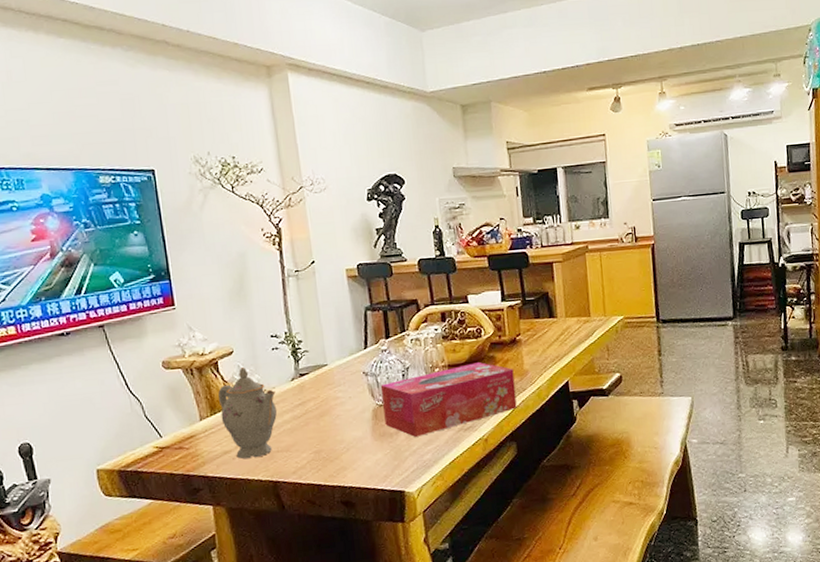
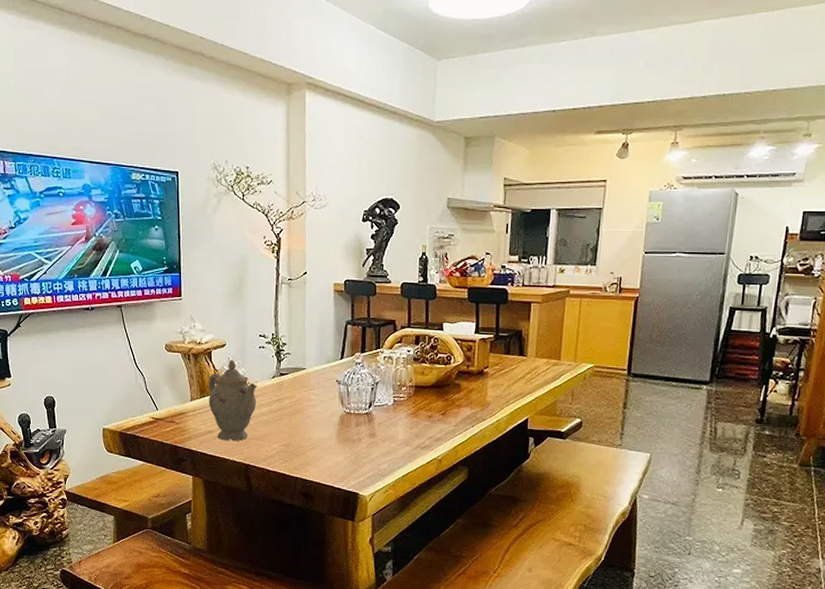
tissue box: present [380,362,517,437] -> none [349,387,476,447]

